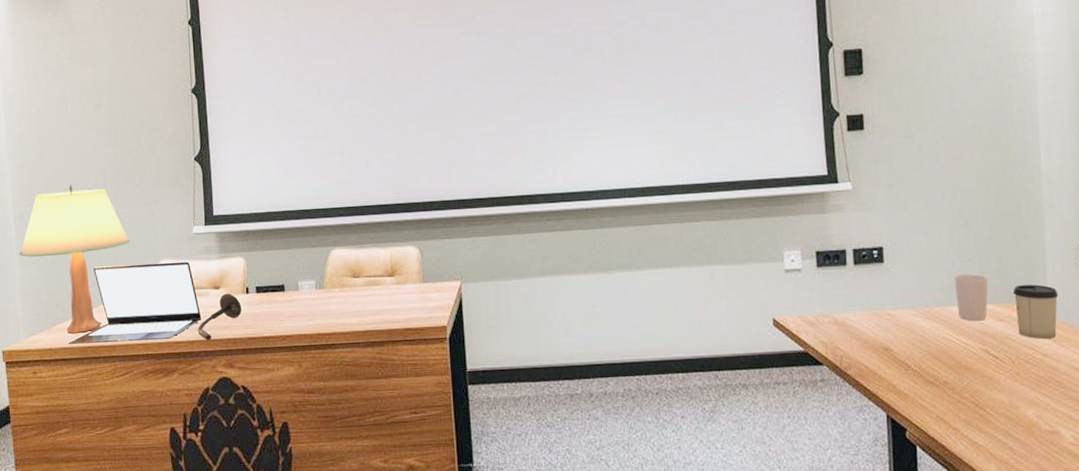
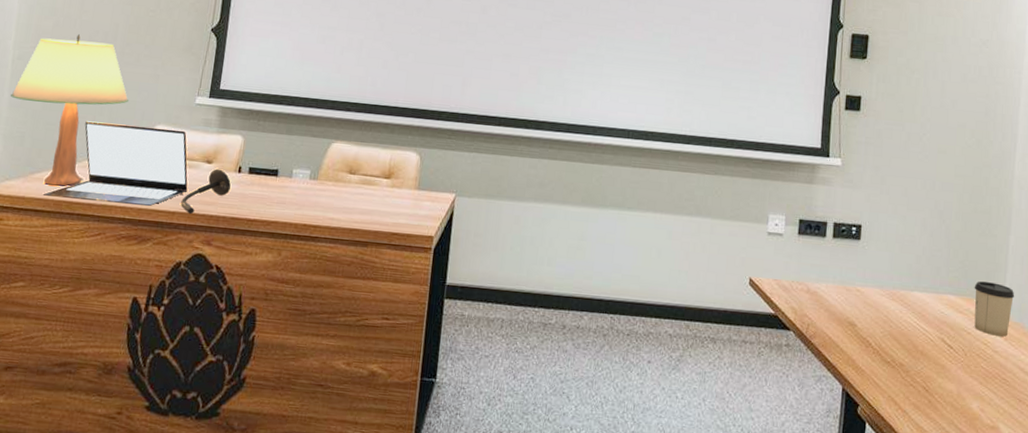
cup: present [954,274,989,321] -> none [921,262,954,310]

